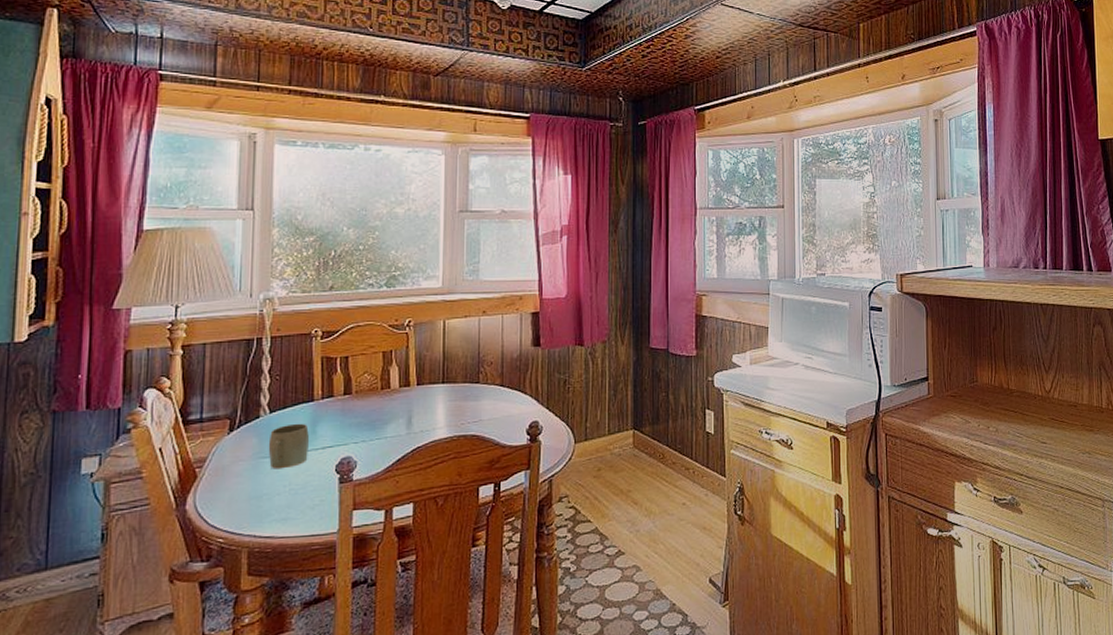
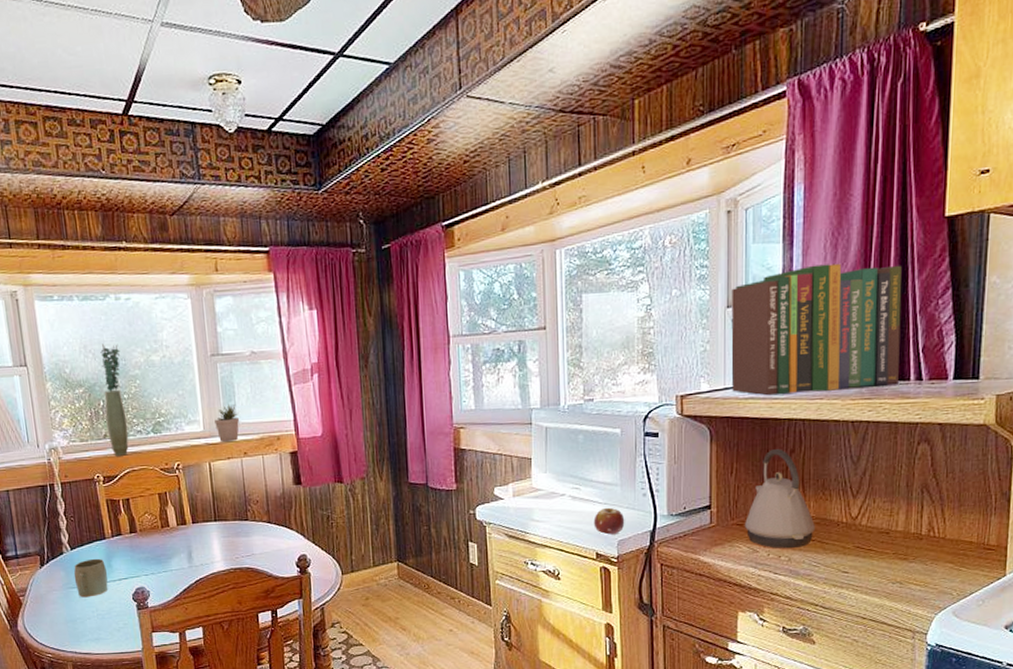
vase: none [334,192,362,310] -> present [100,343,129,456]
potted plant: none [455,260,482,300] -> present [215,404,240,443]
fruit: none [824,377,853,404] -> present [593,507,625,535]
books: none [940,169,1074,277] -> present [731,263,902,395]
kettle: none [958,326,1016,420] -> present [745,449,815,549]

